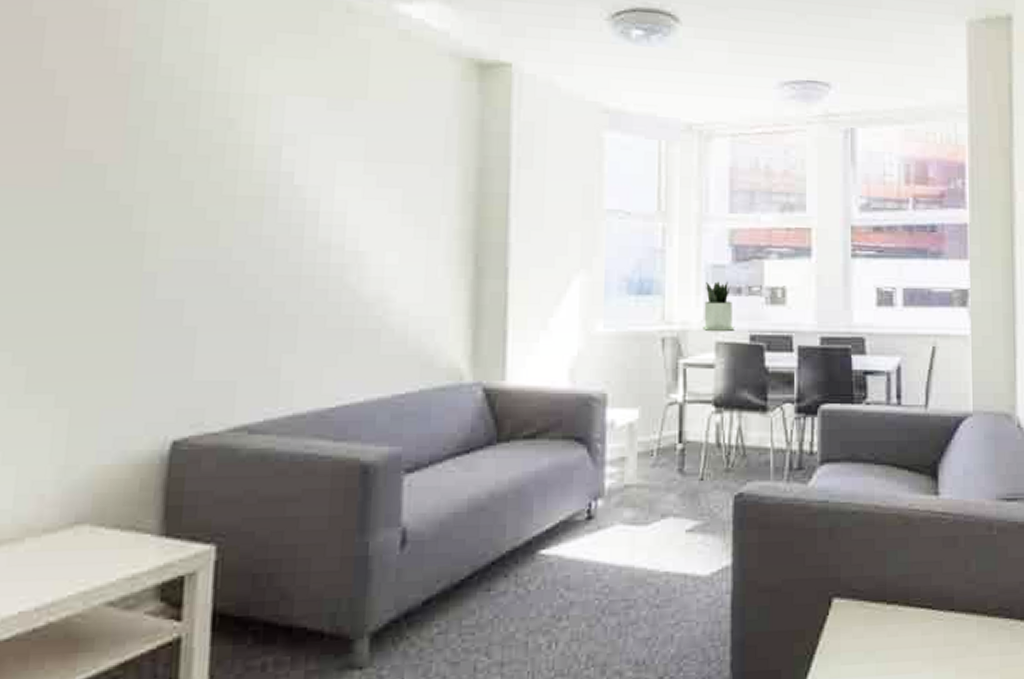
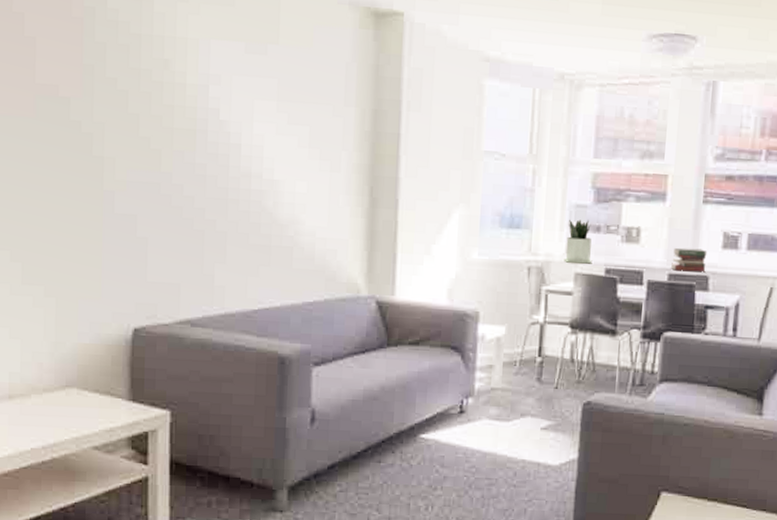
books: none [823,307,861,334] -> present [671,247,707,273]

